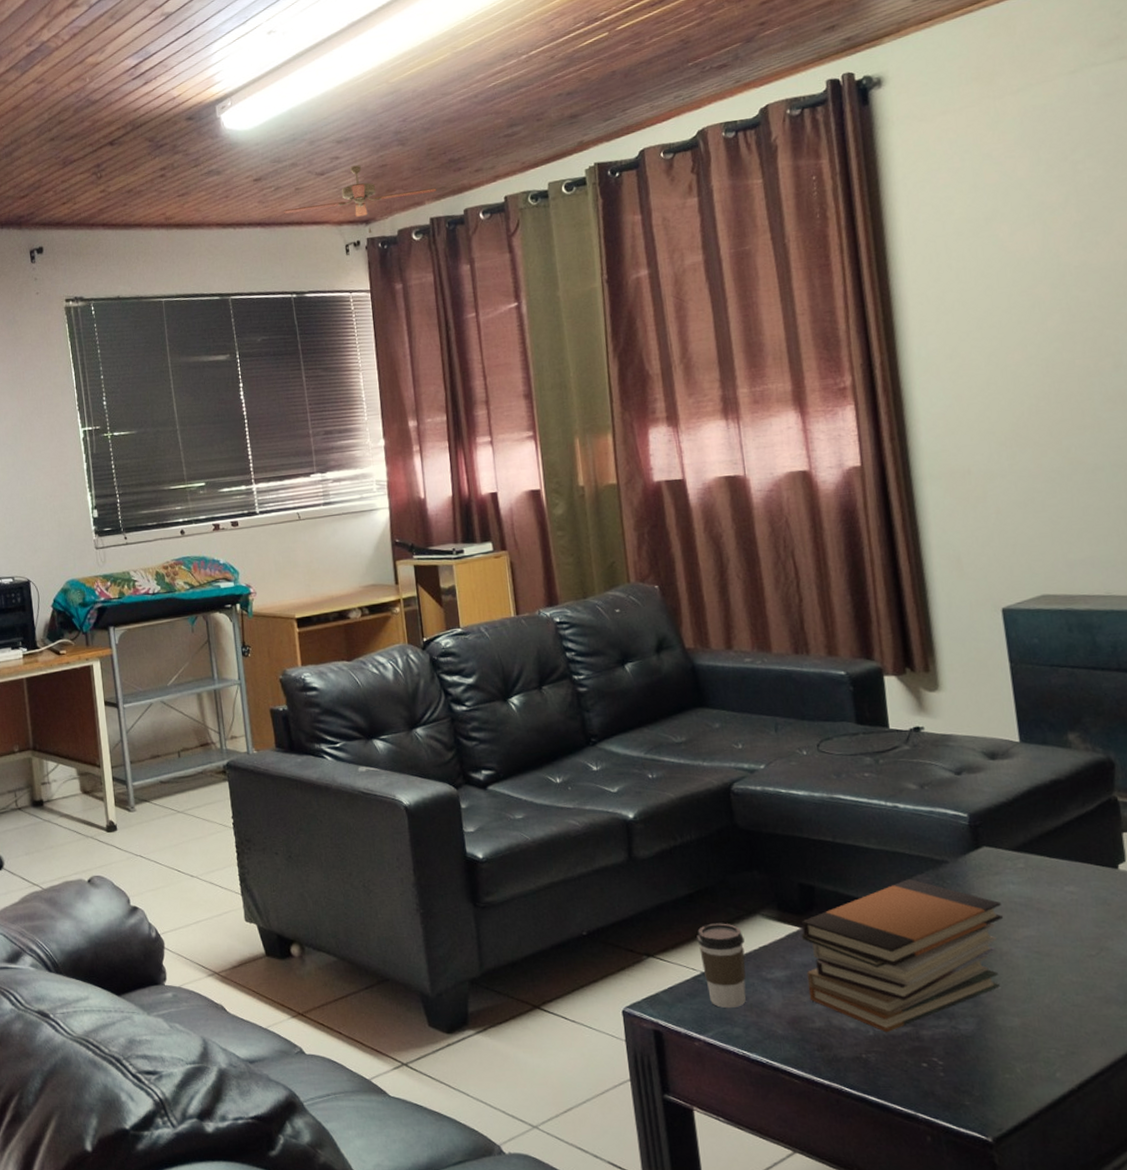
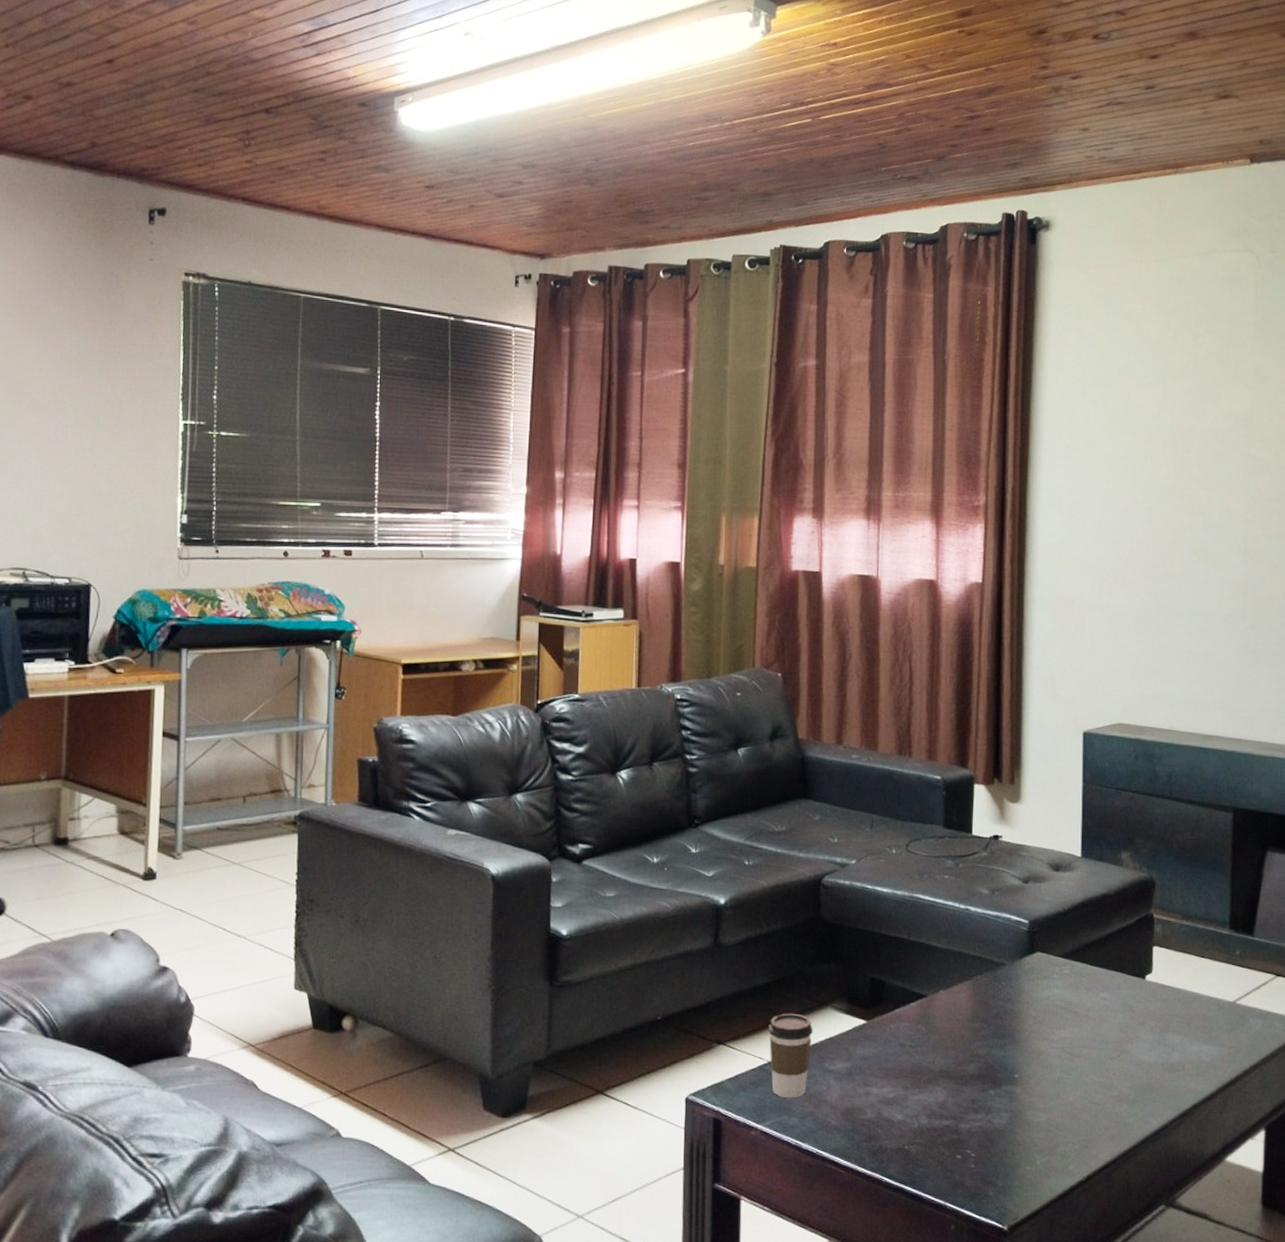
ceiling fan: present [284,165,437,234] -> none [454,195,620,270]
book stack: present [801,879,1003,1033] -> none [865,979,1045,1126]

